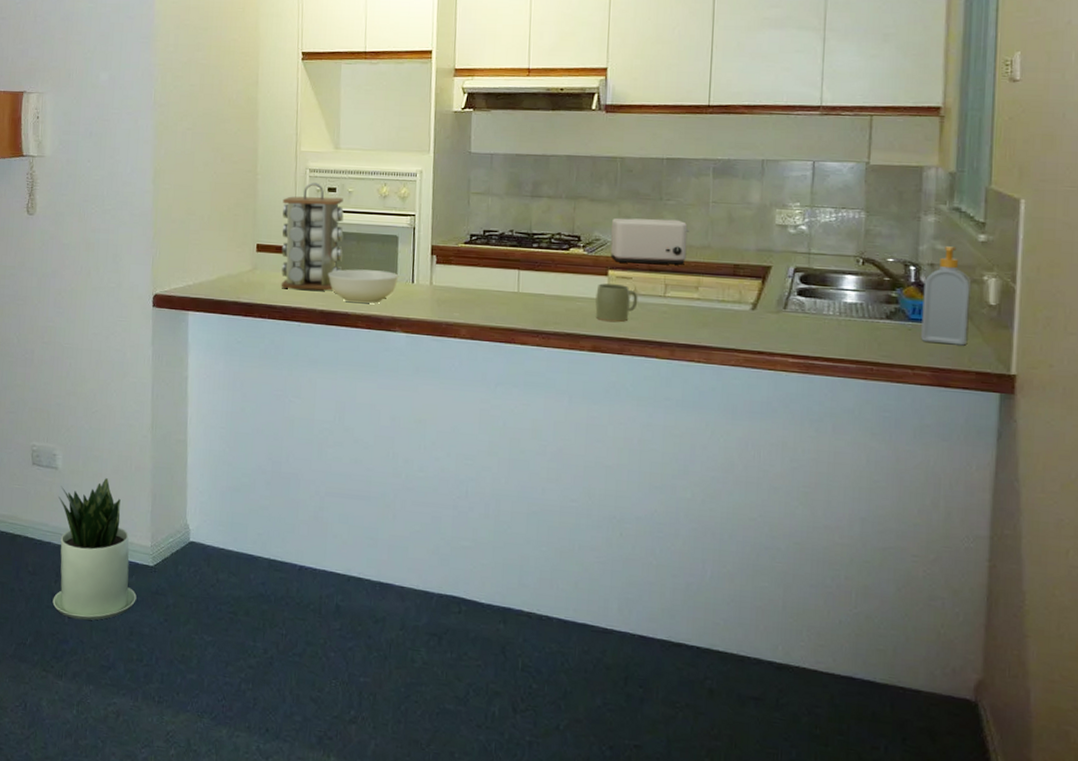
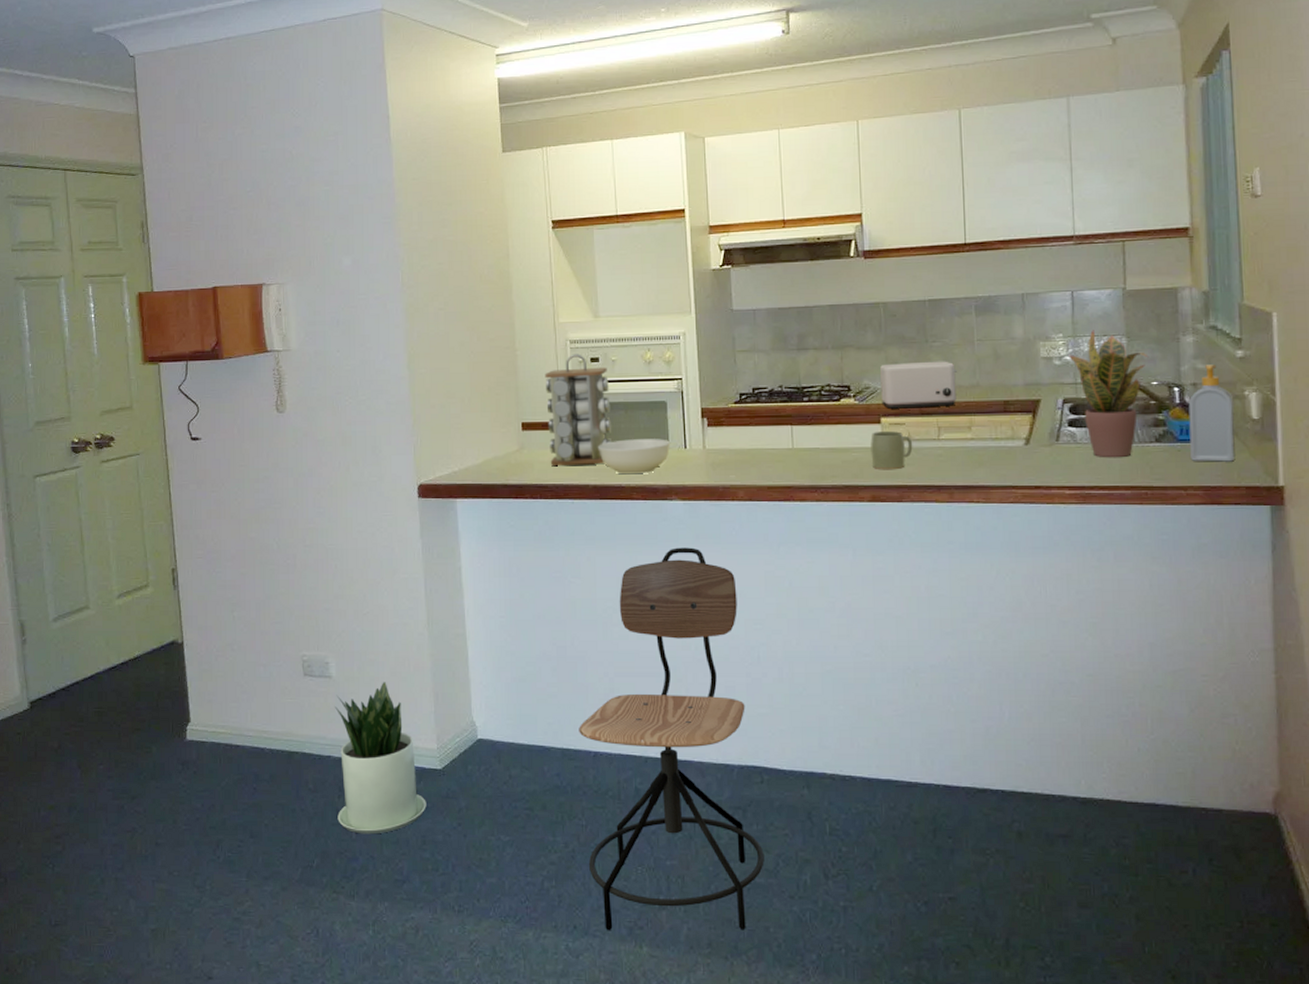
chair: none [285,378,456,753] -> present [579,547,764,931]
potted plant: none [804,201,887,332] -> present [1069,330,1149,458]

